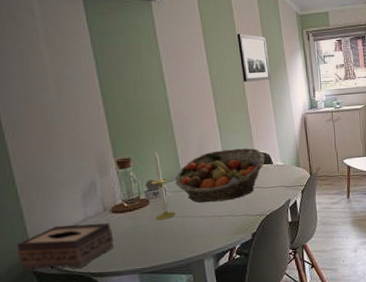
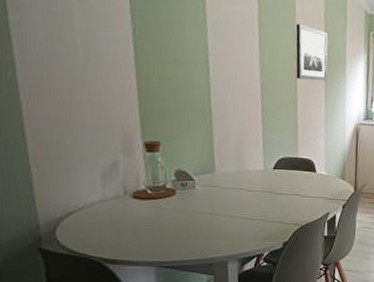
tissue box: present [17,223,115,271] -> none [23,202,132,252]
candle: present [151,152,176,220] -> none [180,139,204,214]
fruit basket: present [175,148,265,203] -> none [207,148,309,204]

